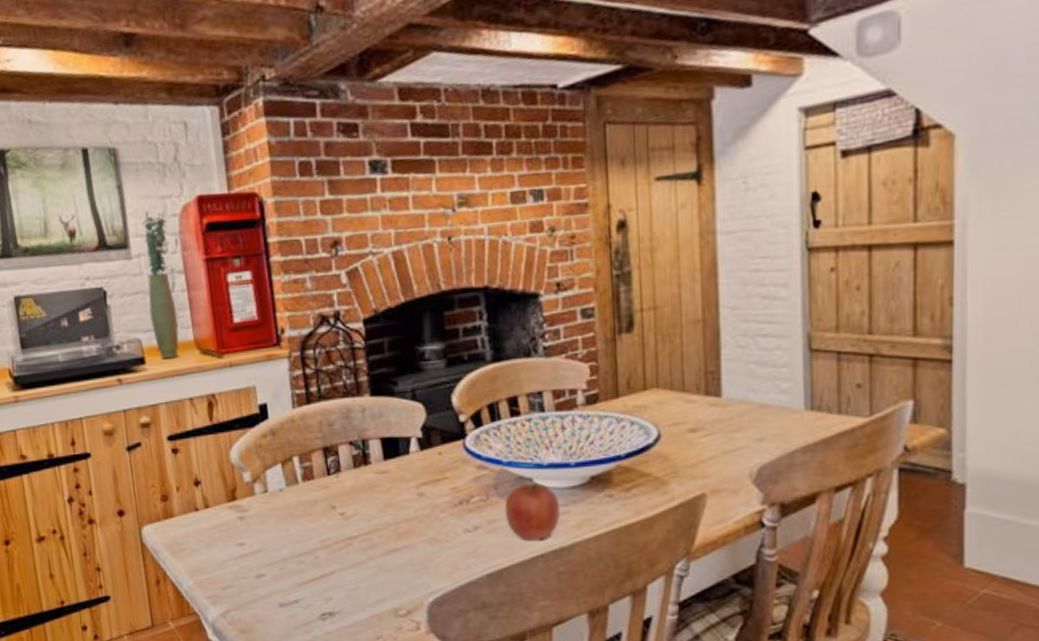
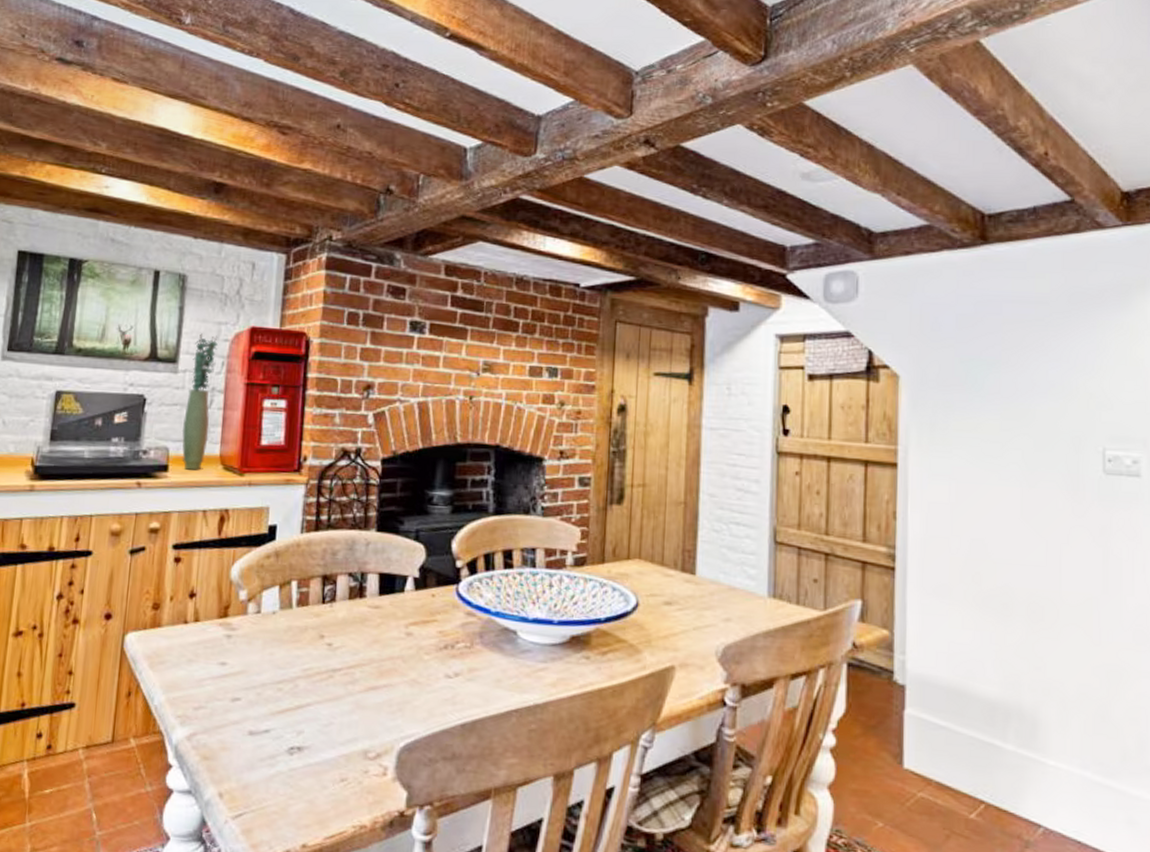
fruit: present [504,481,561,540] -> none [486,634,539,694]

